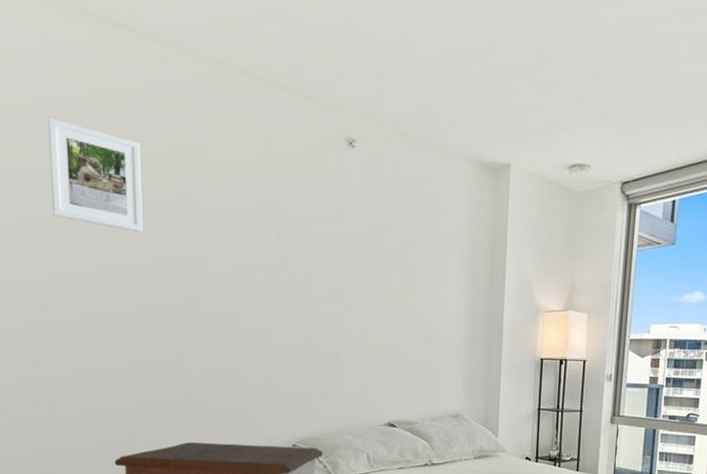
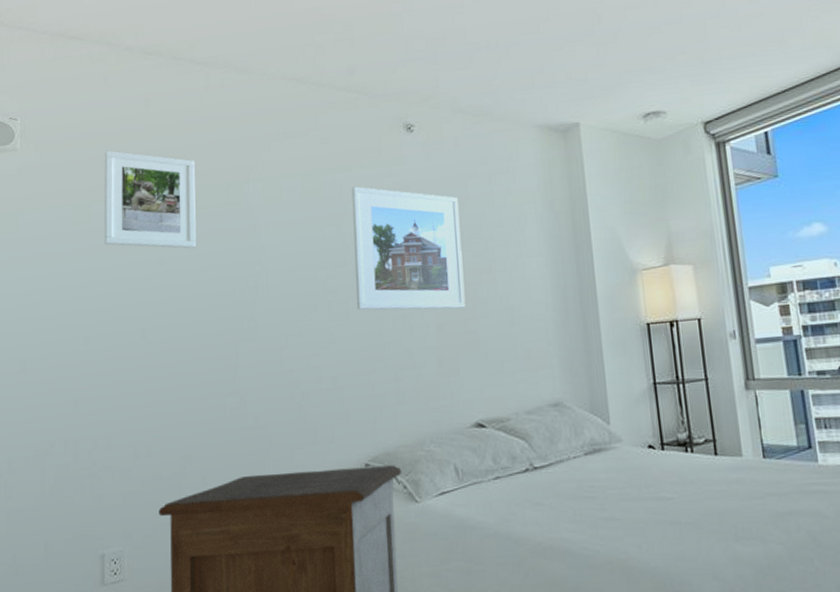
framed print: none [292,195,391,324] -> present [351,186,466,310]

